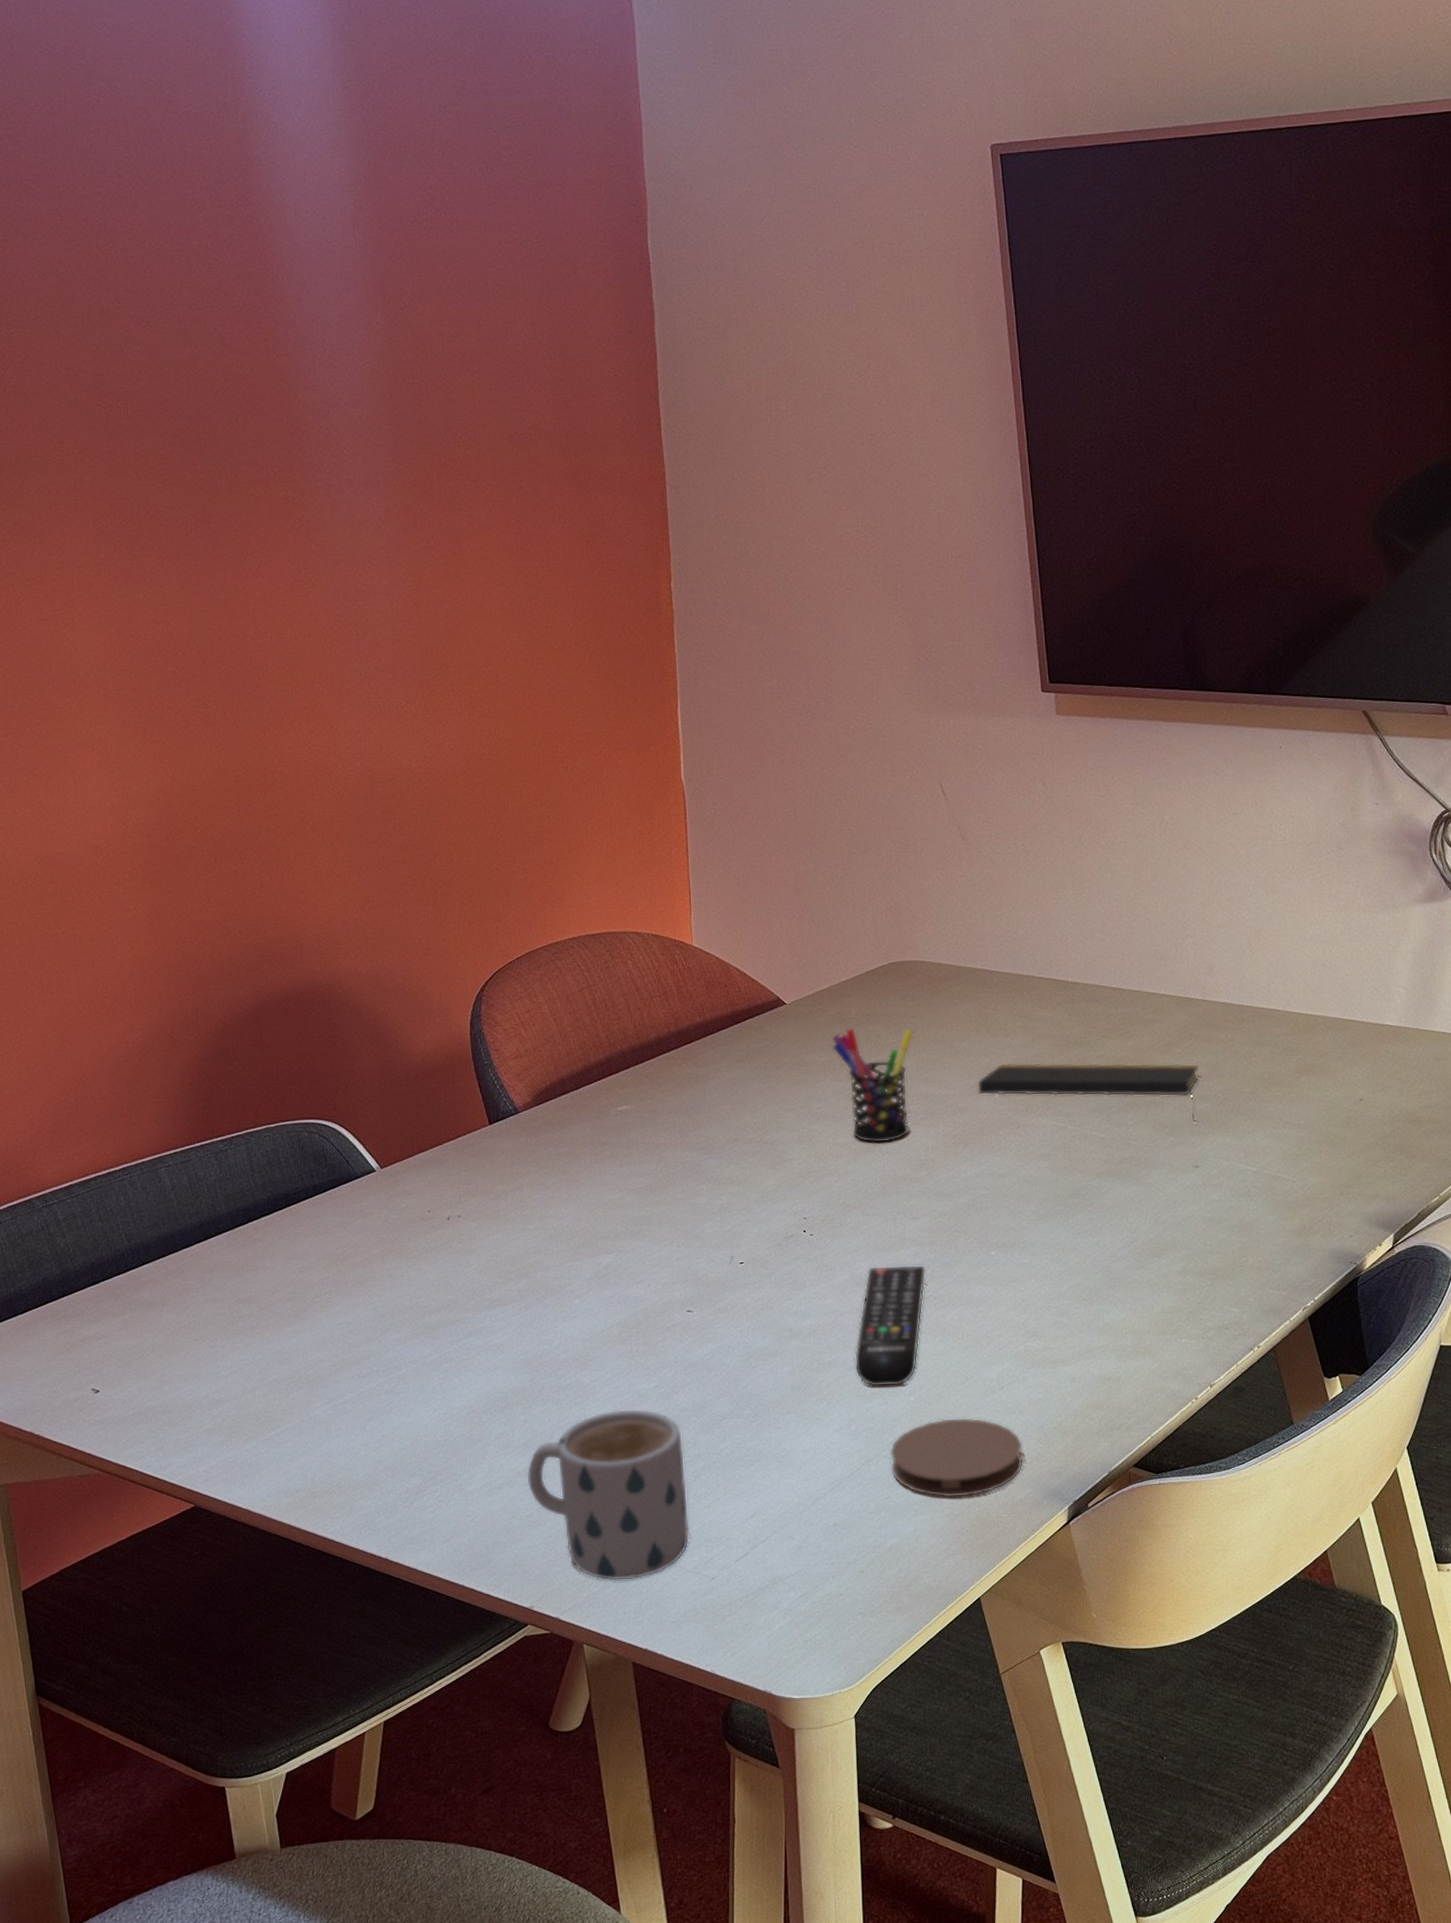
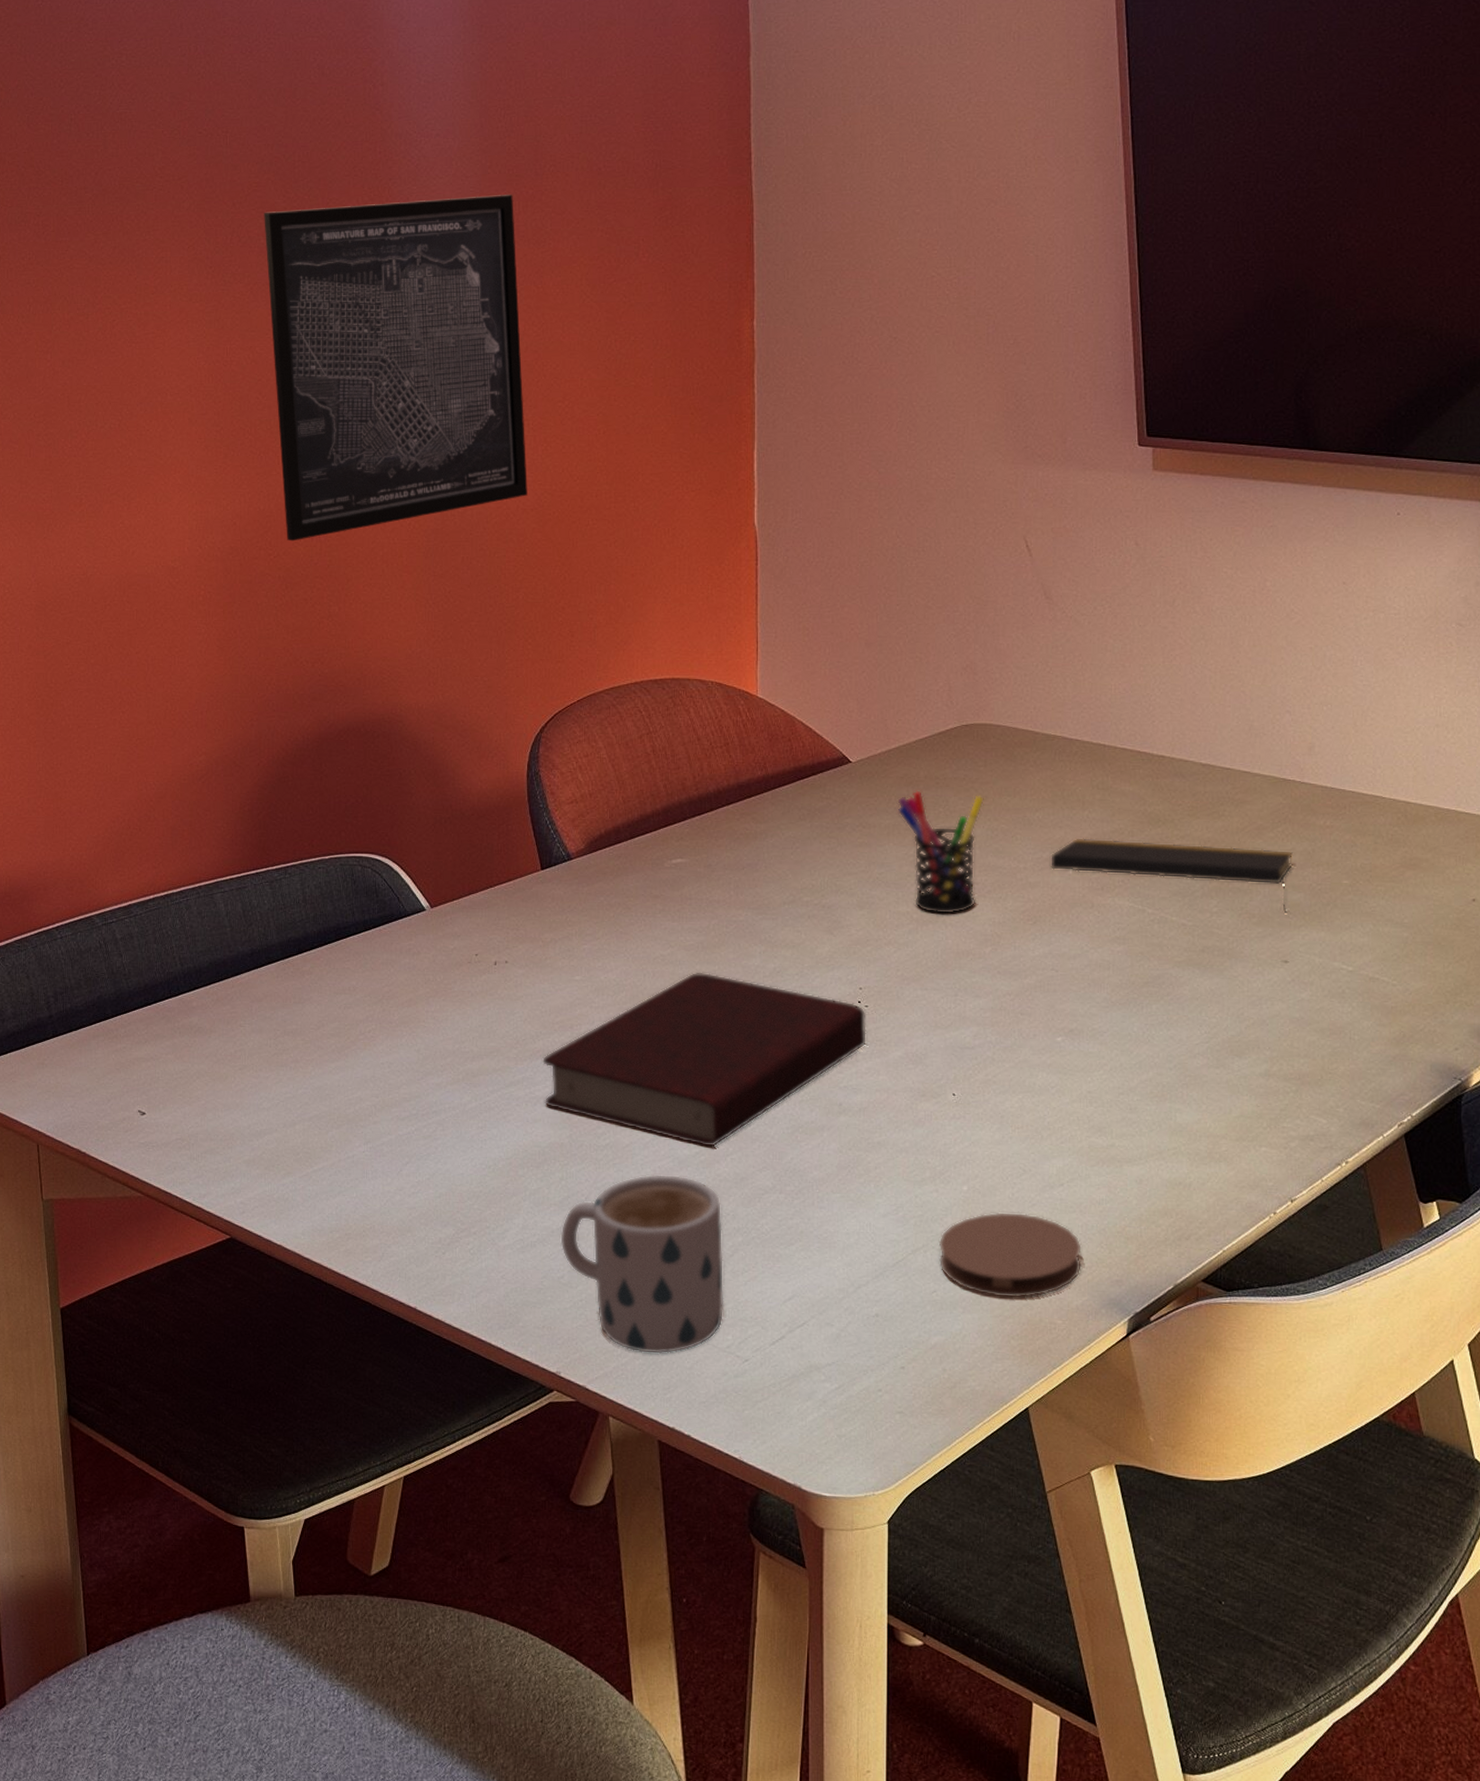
wall art: none [171,463,456,814] -> present [264,195,527,541]
book: none [500,1213,813,1379] -> present [543,972,866,1147]
remote control: present [854,1266,926,1387] -> none [905,1045,986,1173]

